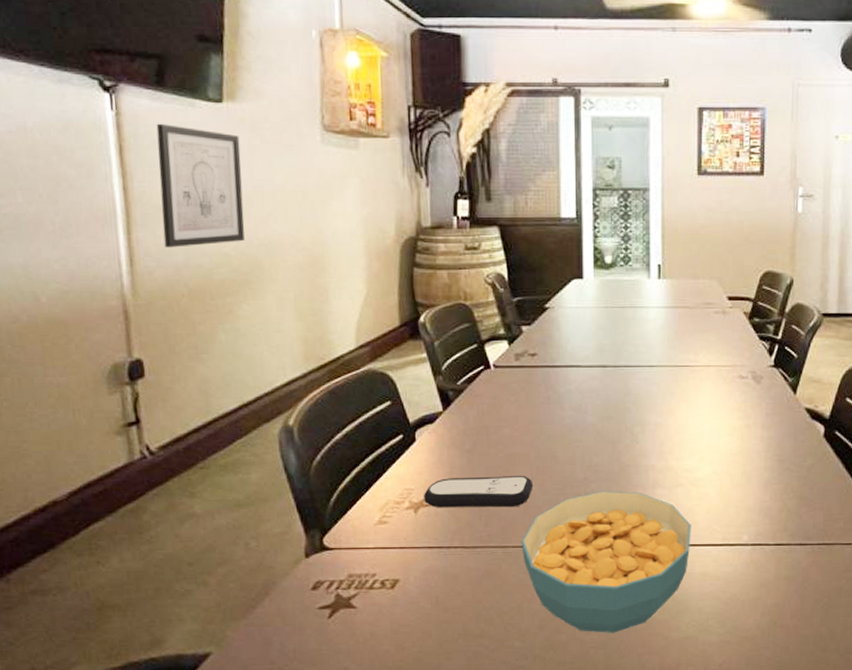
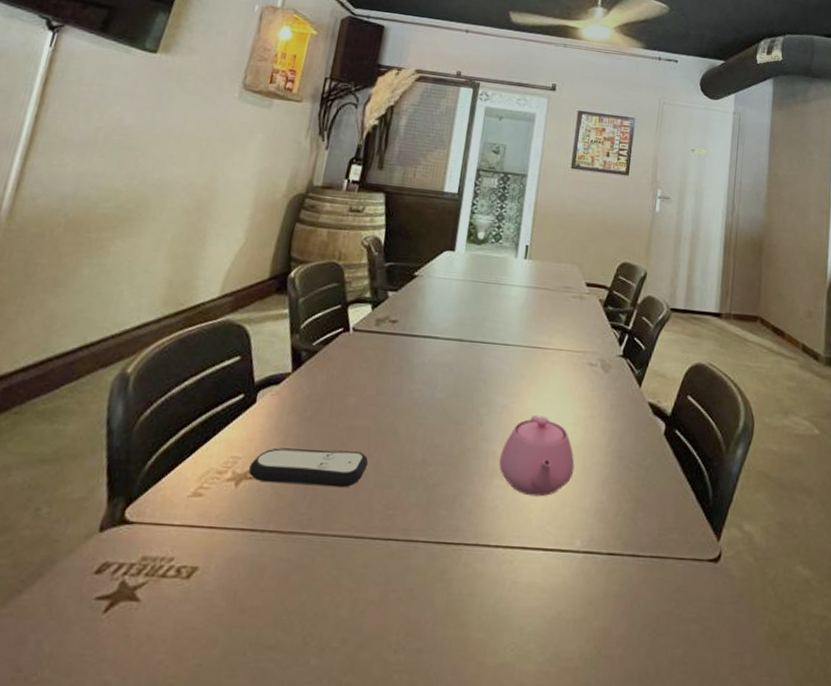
wall art: present [156,123,245,248] -> none [57,63,163,180]
cereal bowl: present [521,491,691,633] -> none [341,476,525,654]
teapot: none [660,430,735,501] -> present [499,415,575,497]

